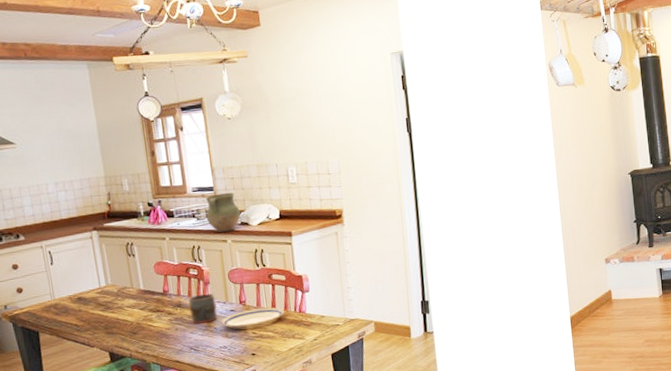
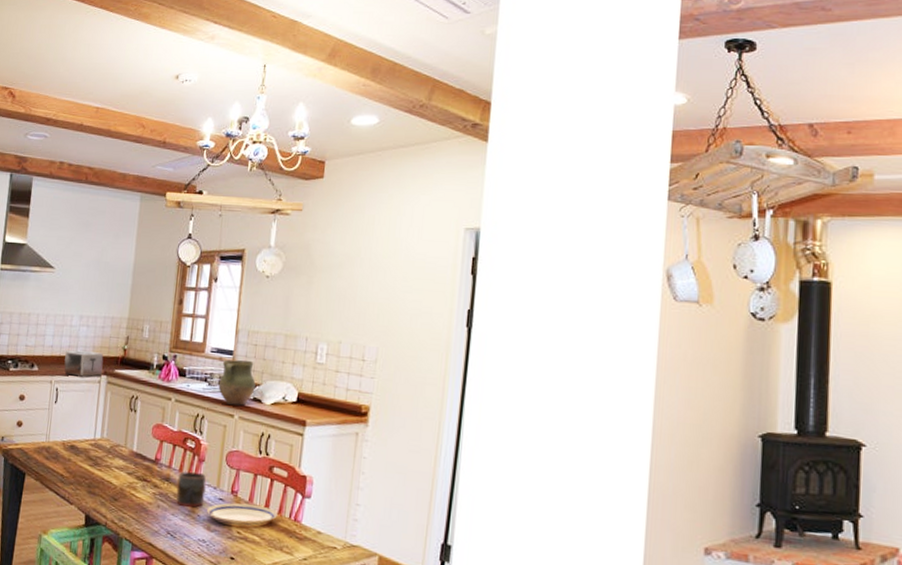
toaster: none [48,211,93,238] -> present [64,350,104,379]

